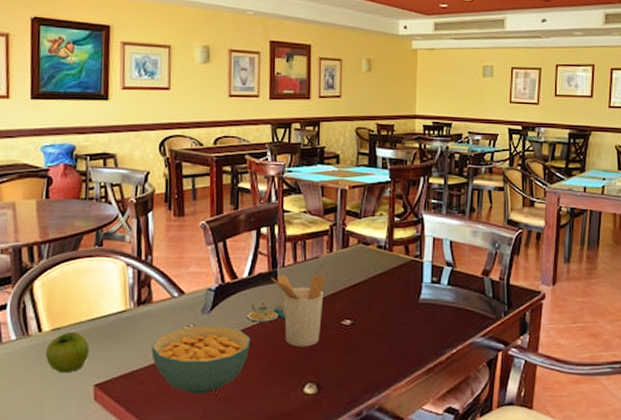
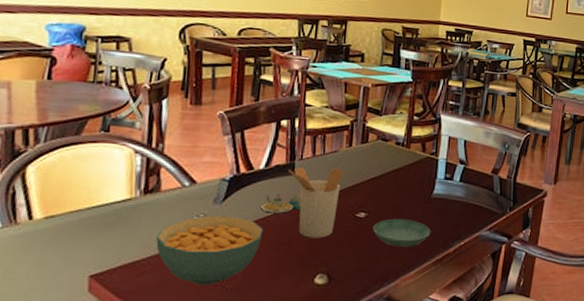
fruit: present [46,331,90,373] -> none [35,219,87,264]
saucer: none [359,325,420,355] -> present [373,218,431,247]

